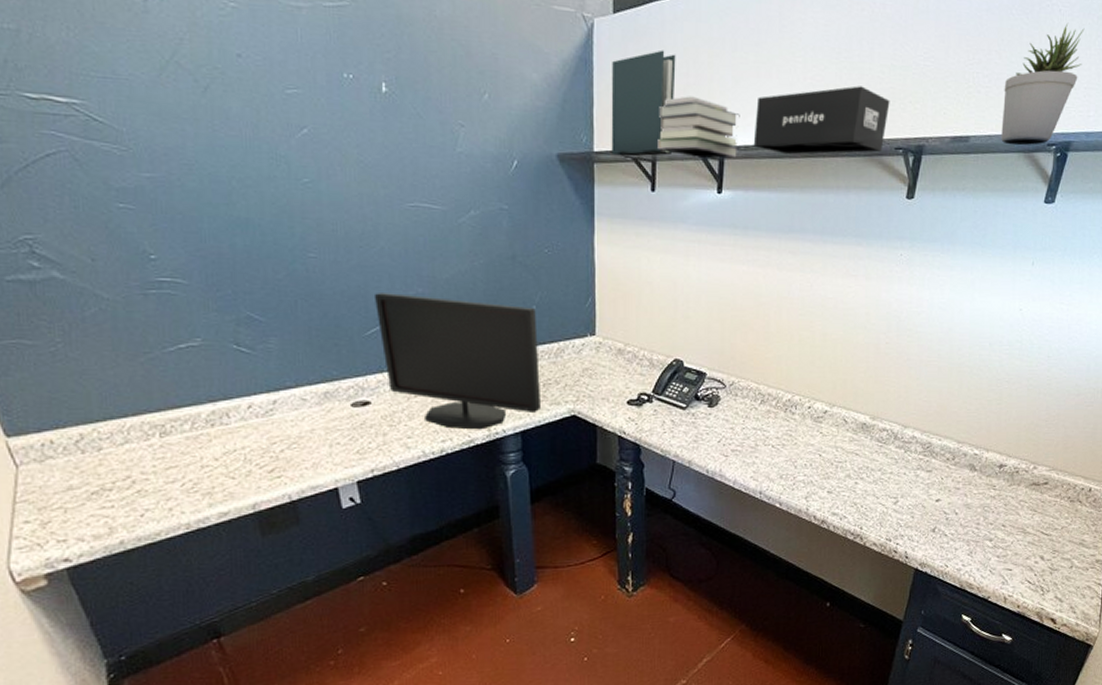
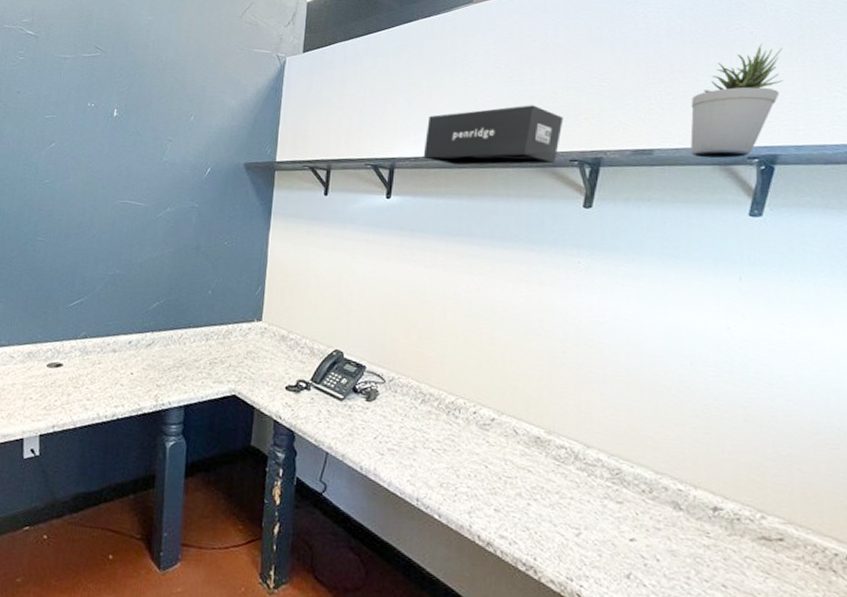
monitor: present [375,293,542,430] -> none [79,272,211,400]
binder: present [611,50,676,157] -> none [291,79,355,166]
books: present [658,96,740,159] -> none [333,116,411,168]

